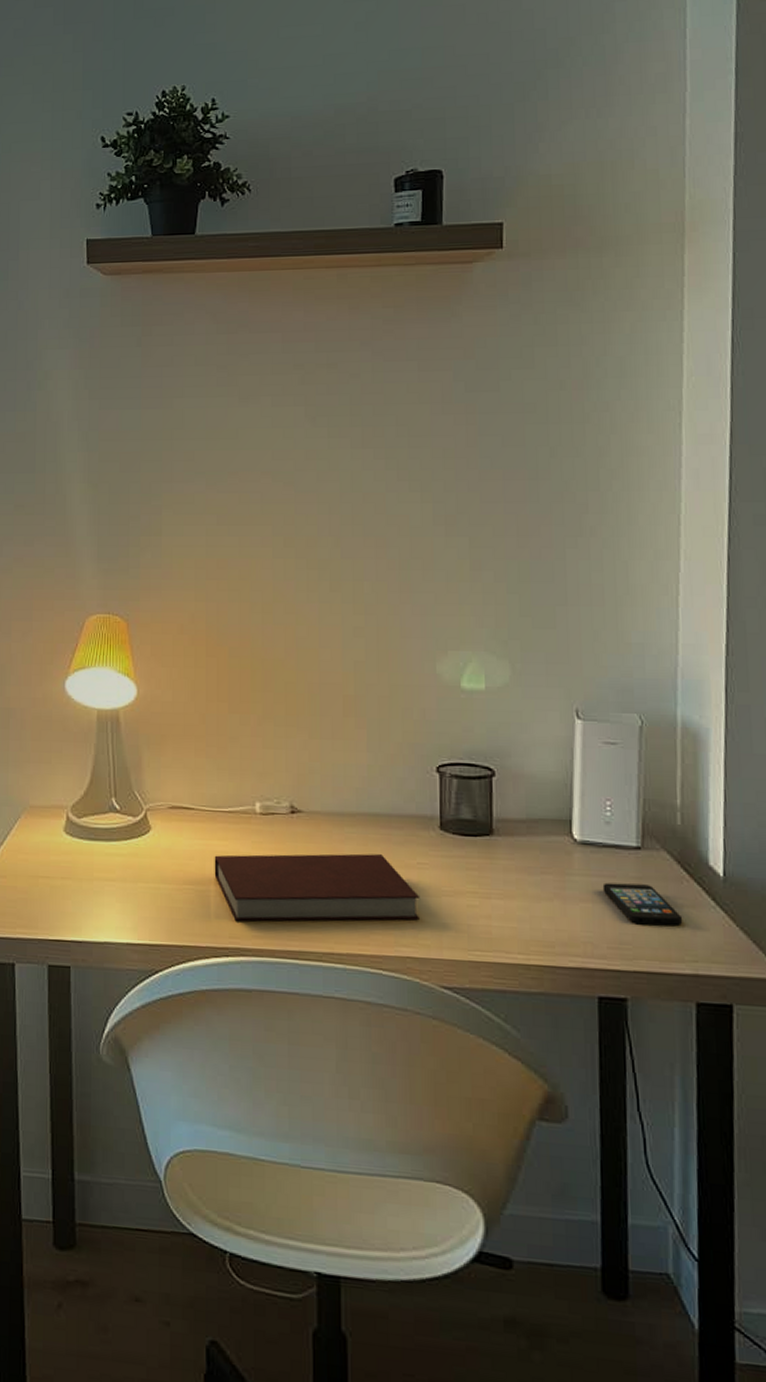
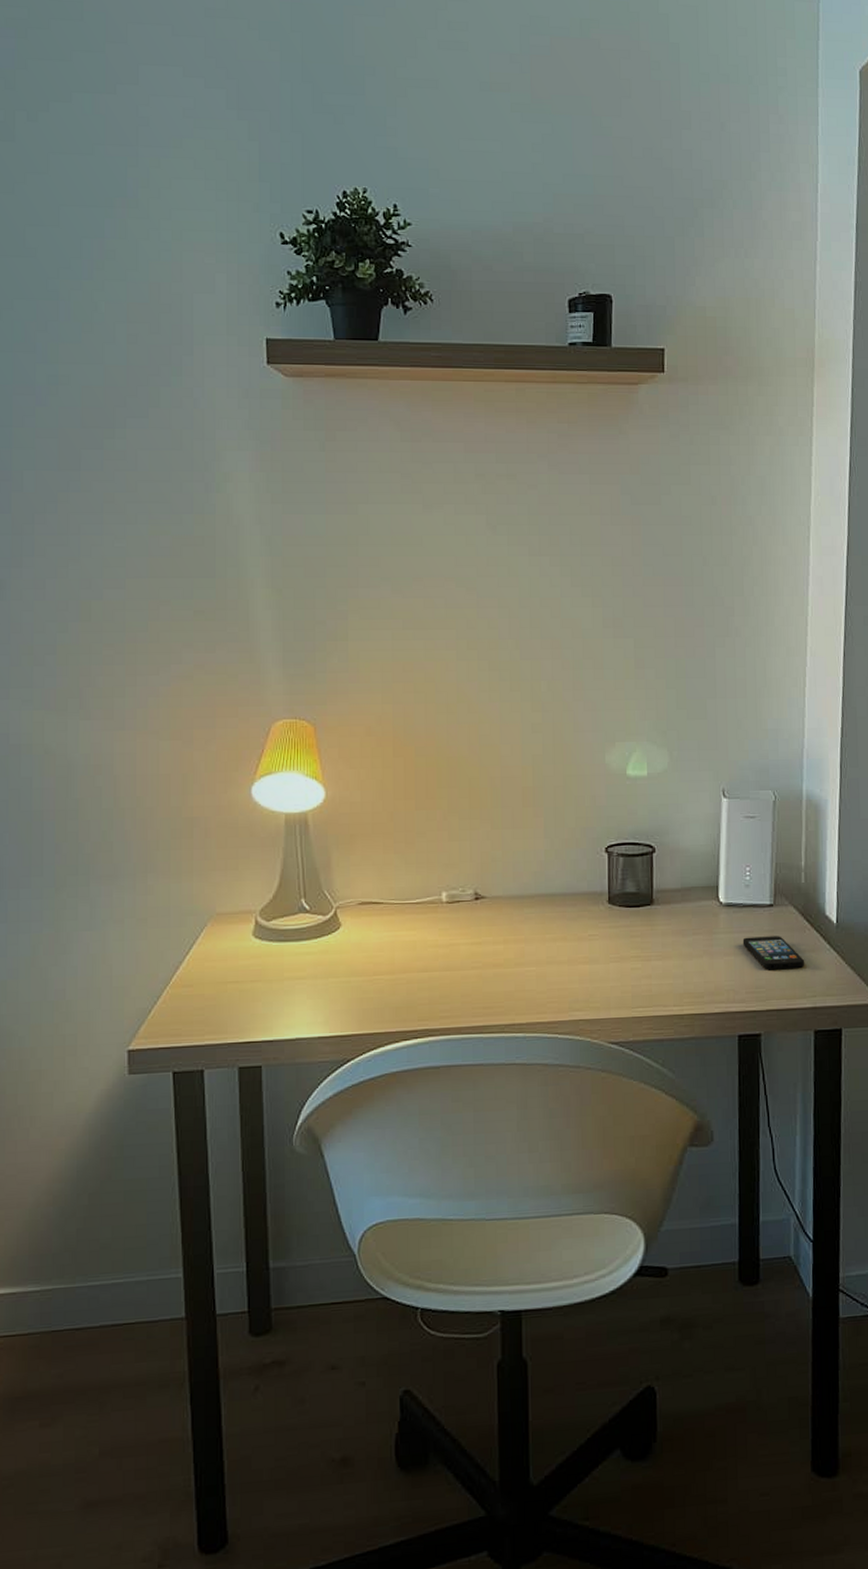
notebook: present [214,853,420,922] -> none [403,930,591,1004]

